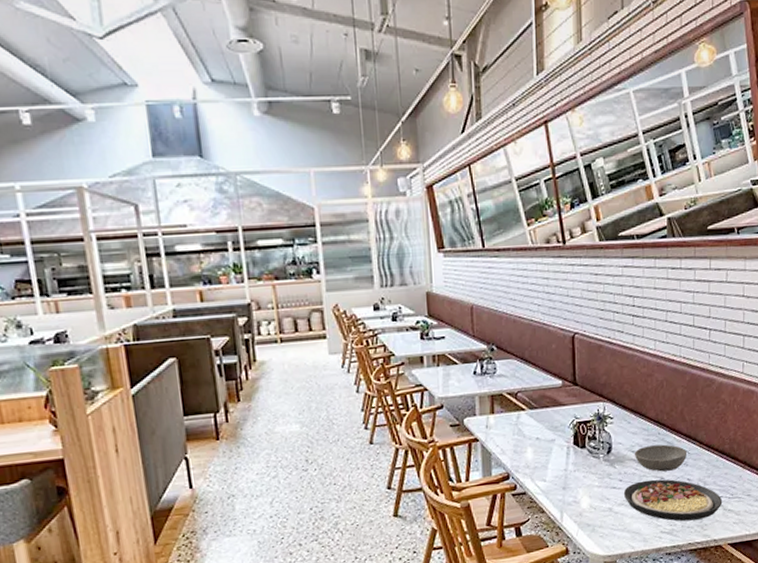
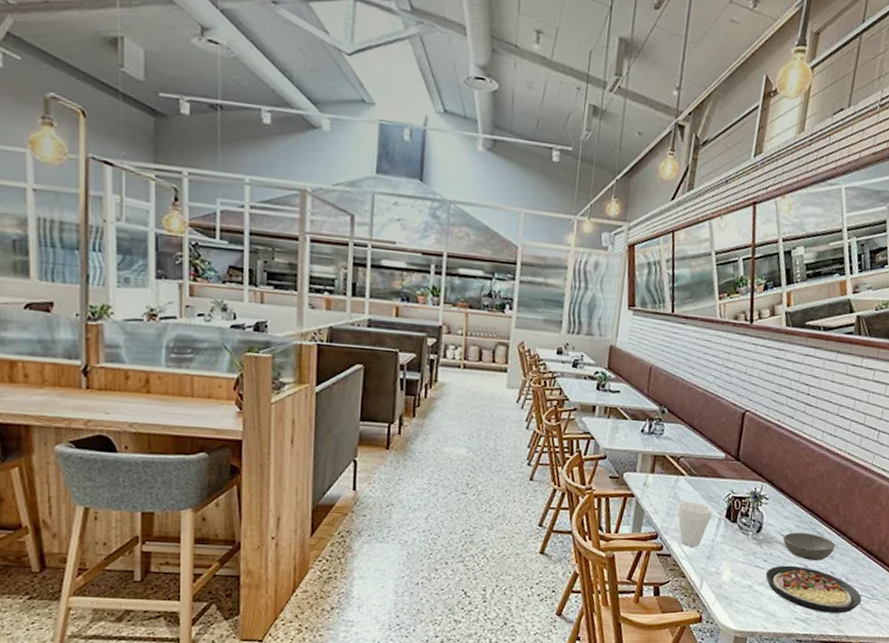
cup: none [524,434,560,481] -> present [676,501,713,546]

